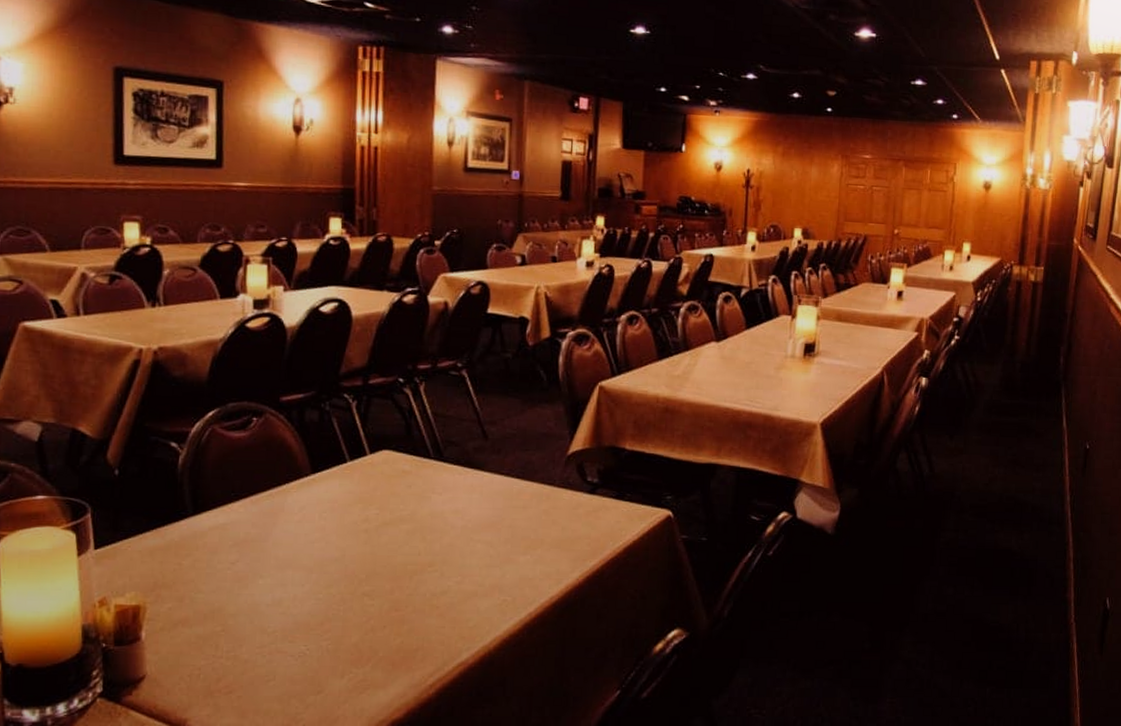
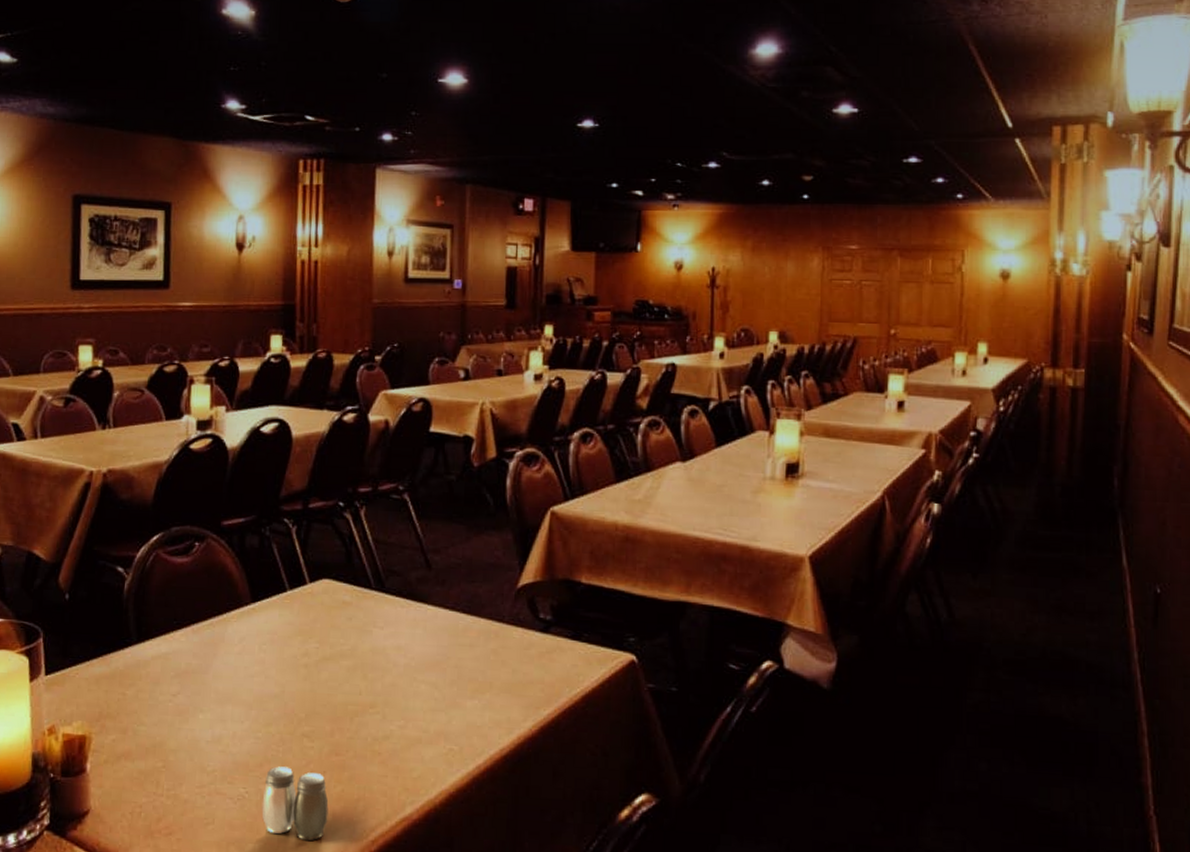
salt and pepper shaker: none [323,624,389,690] -> present [262,766,329,841]

